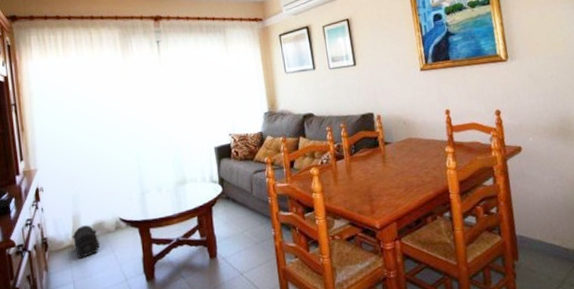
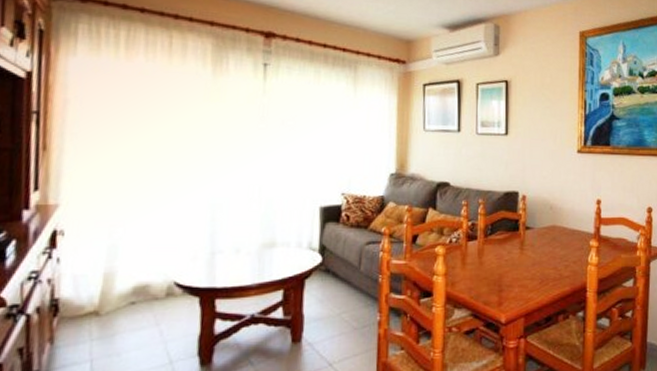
treasure chest: present [72,225,100,259] -> none [98,287,140,330]

